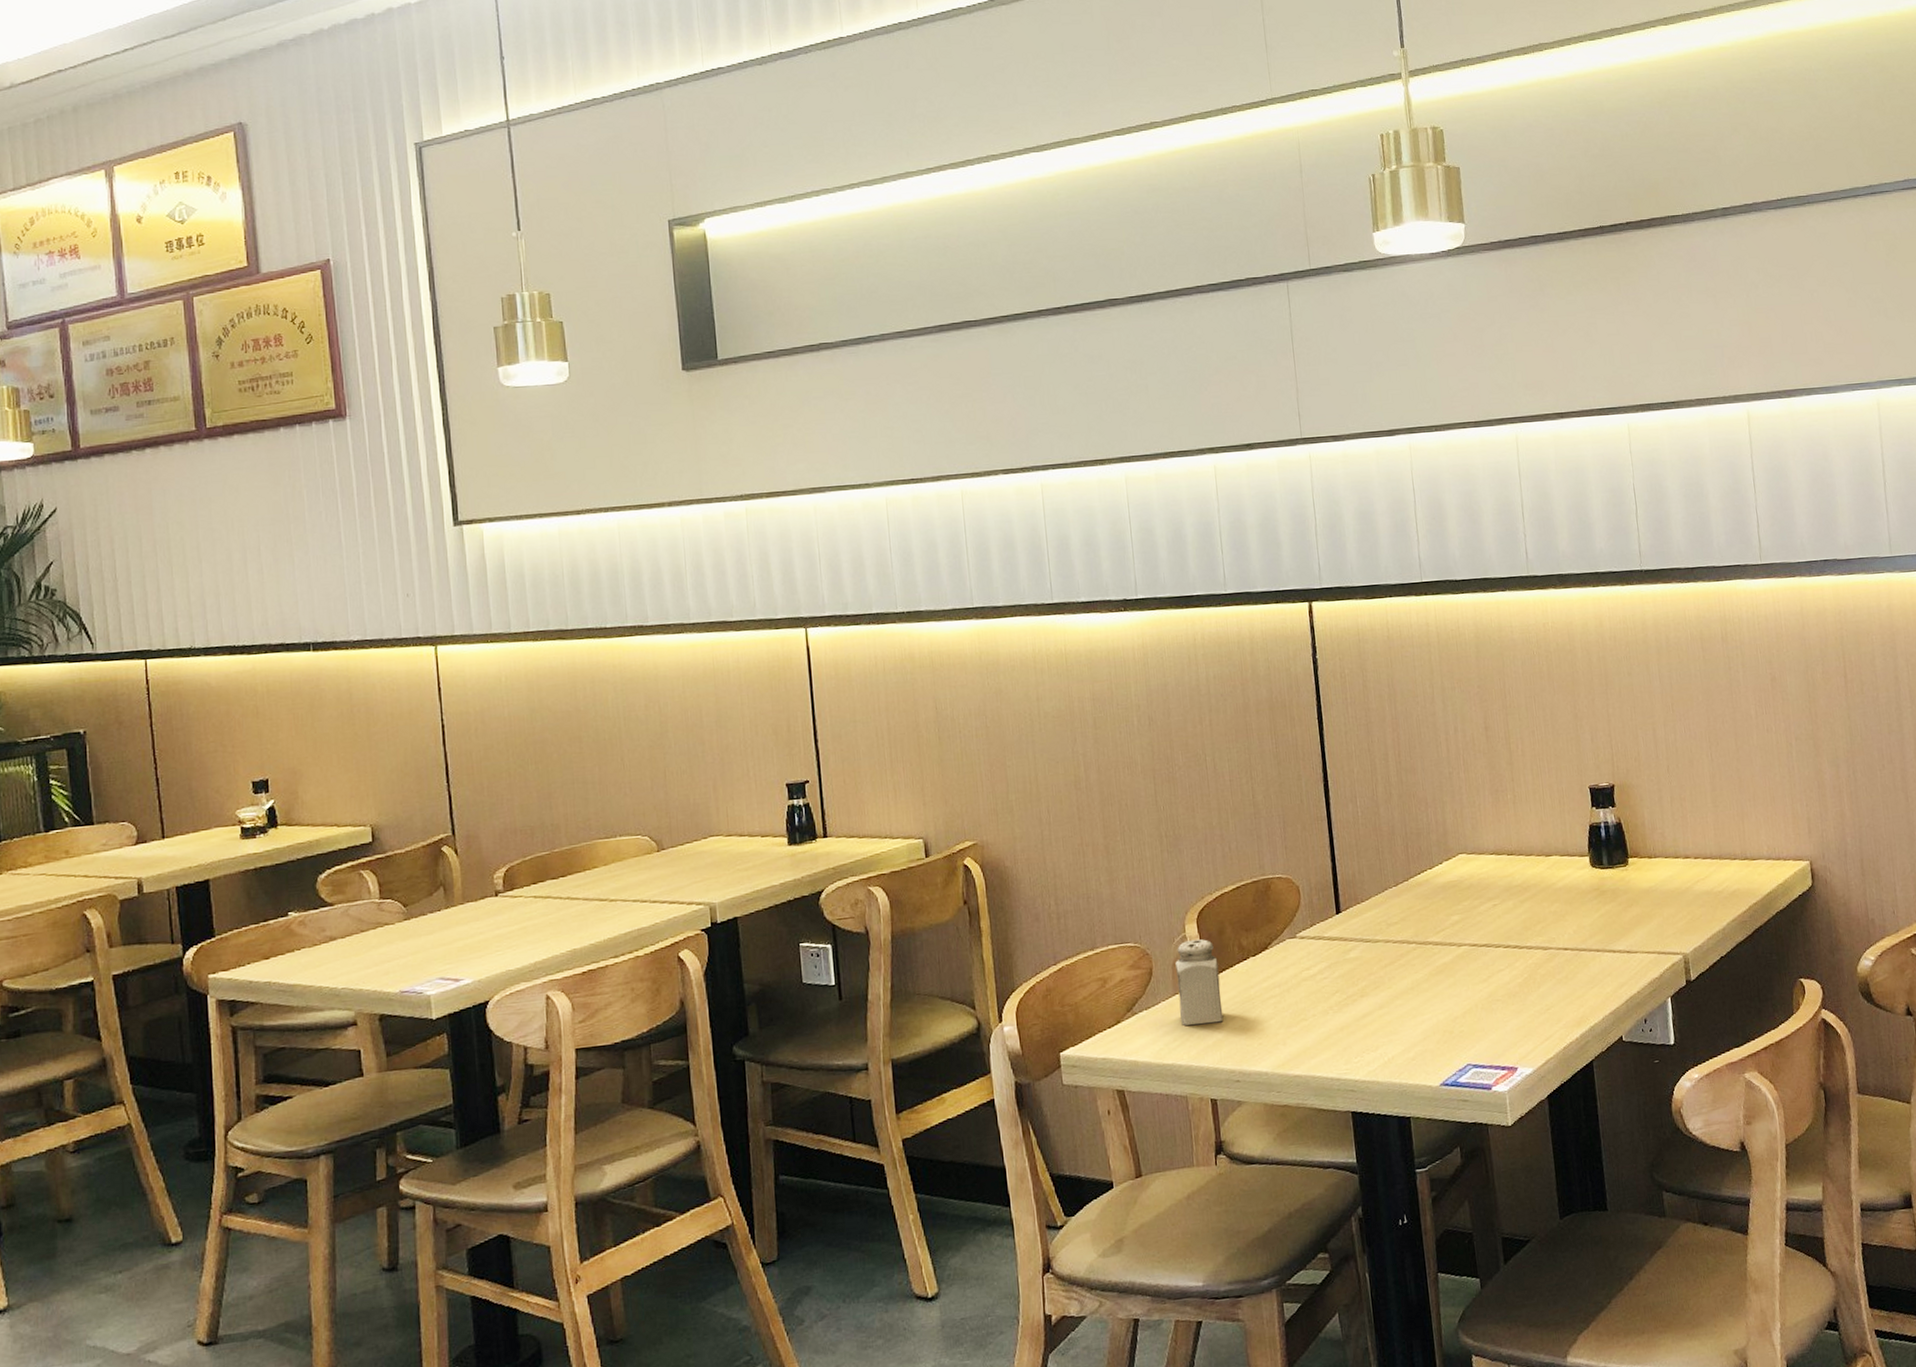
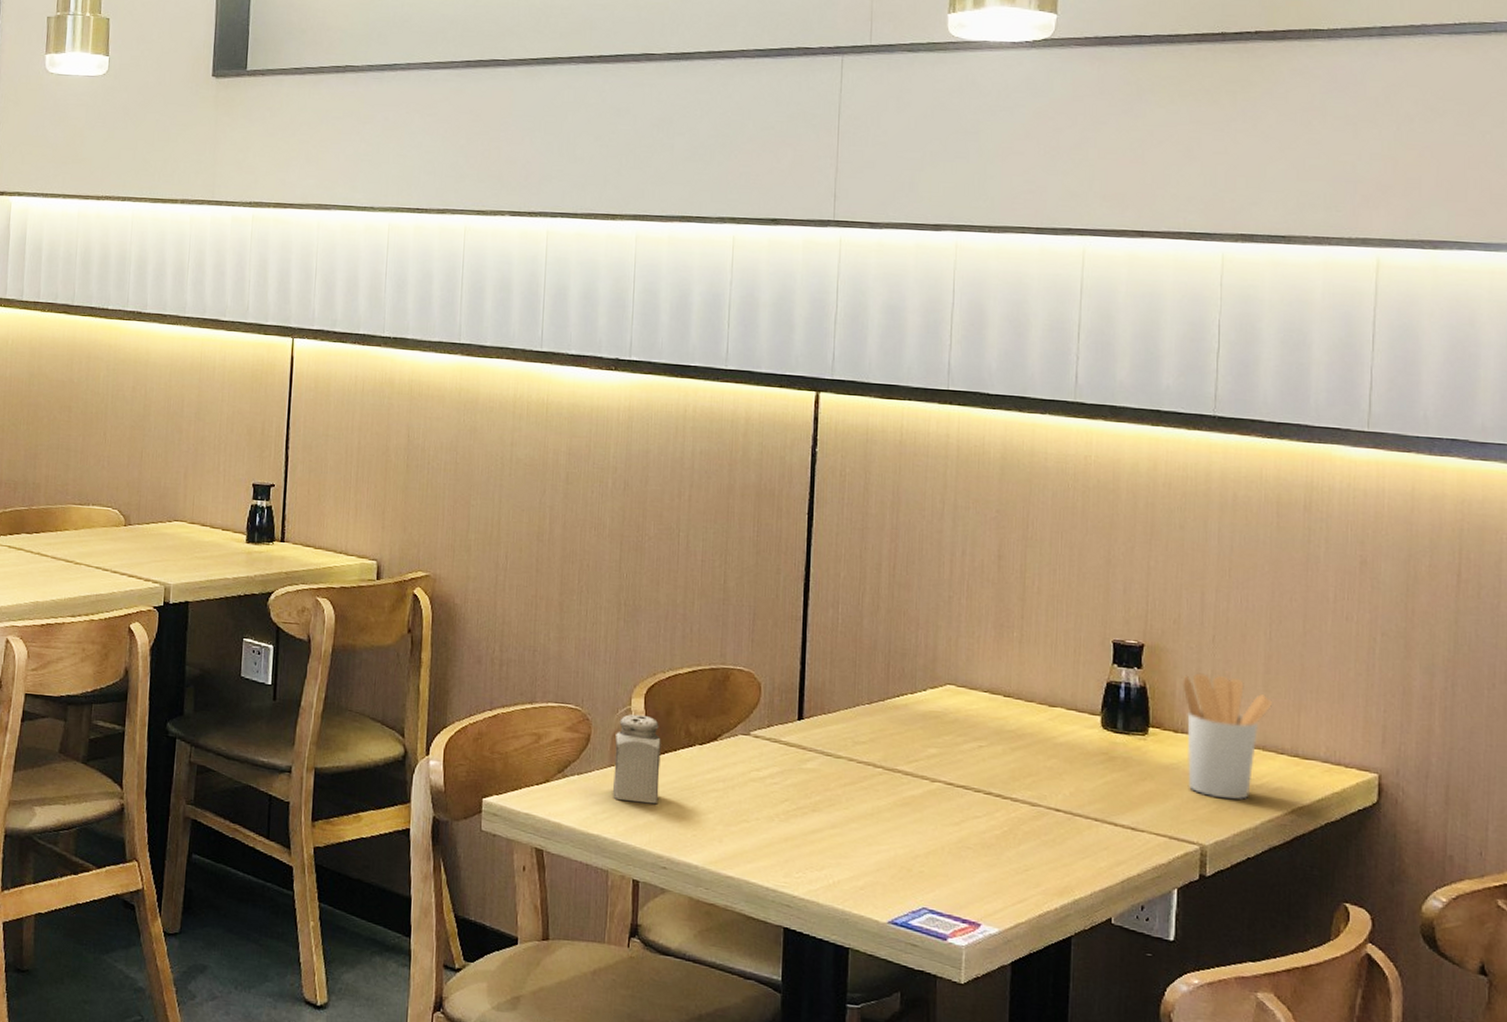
utensil holder: none [1649,799,1721,910] -> present [1183,673,1272,800]

